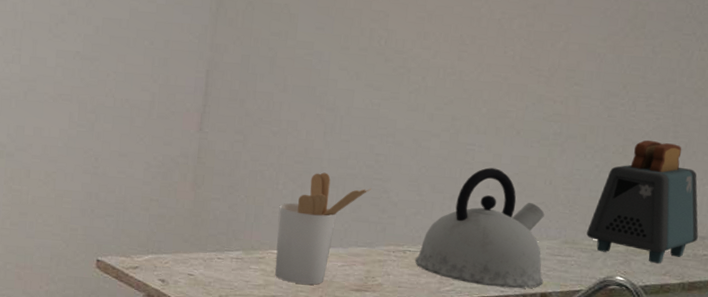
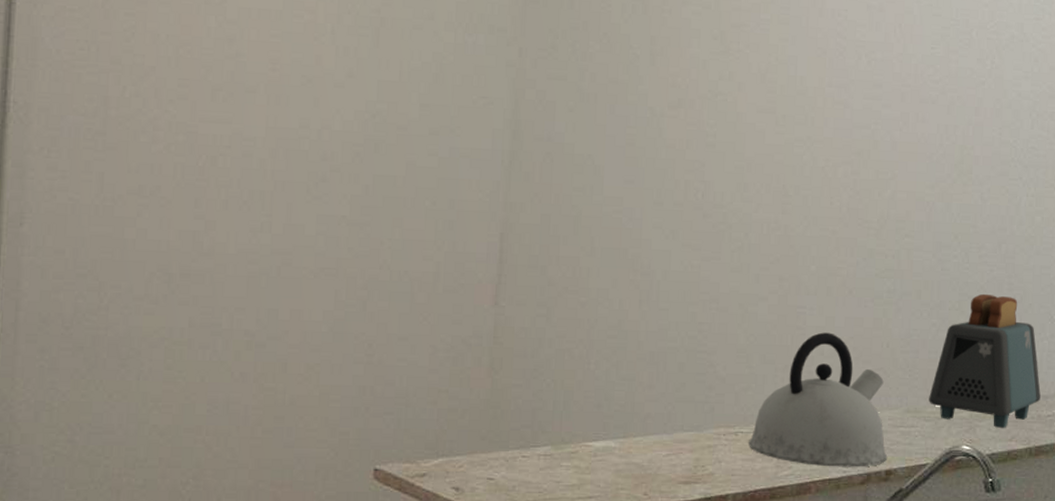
utensil holder: present [275,172,371,285] -> none [590,347,695,480]

